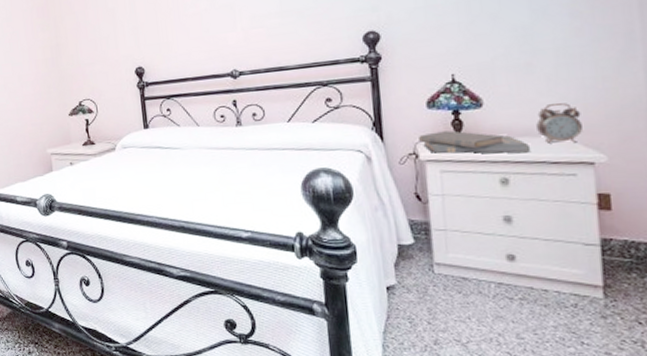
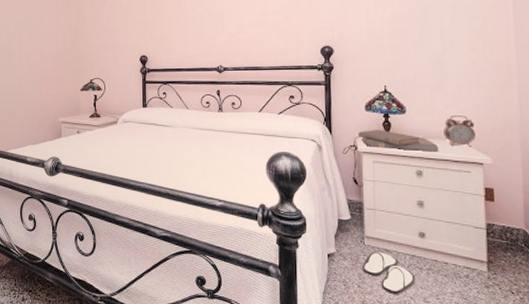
slippers: none [432,280,504,330] -> present [362,251,415,294]

